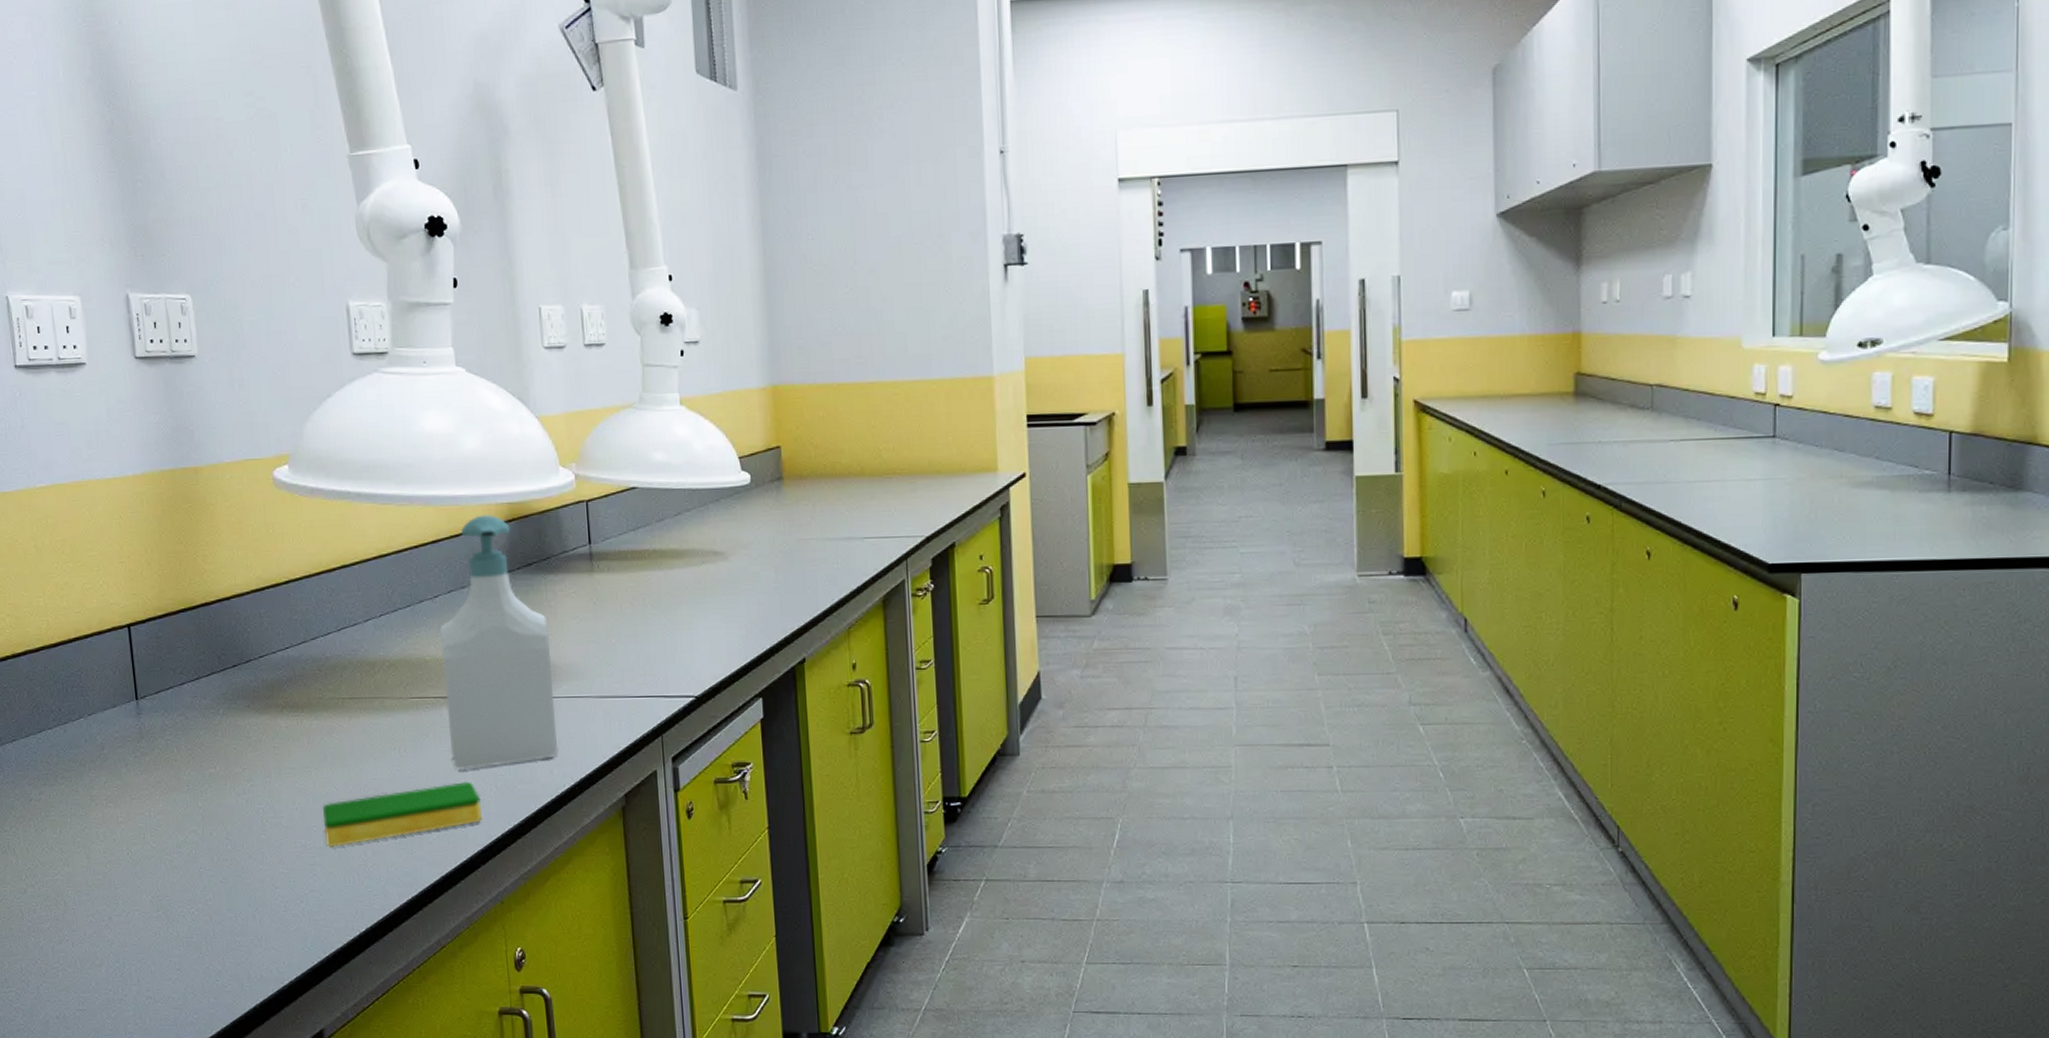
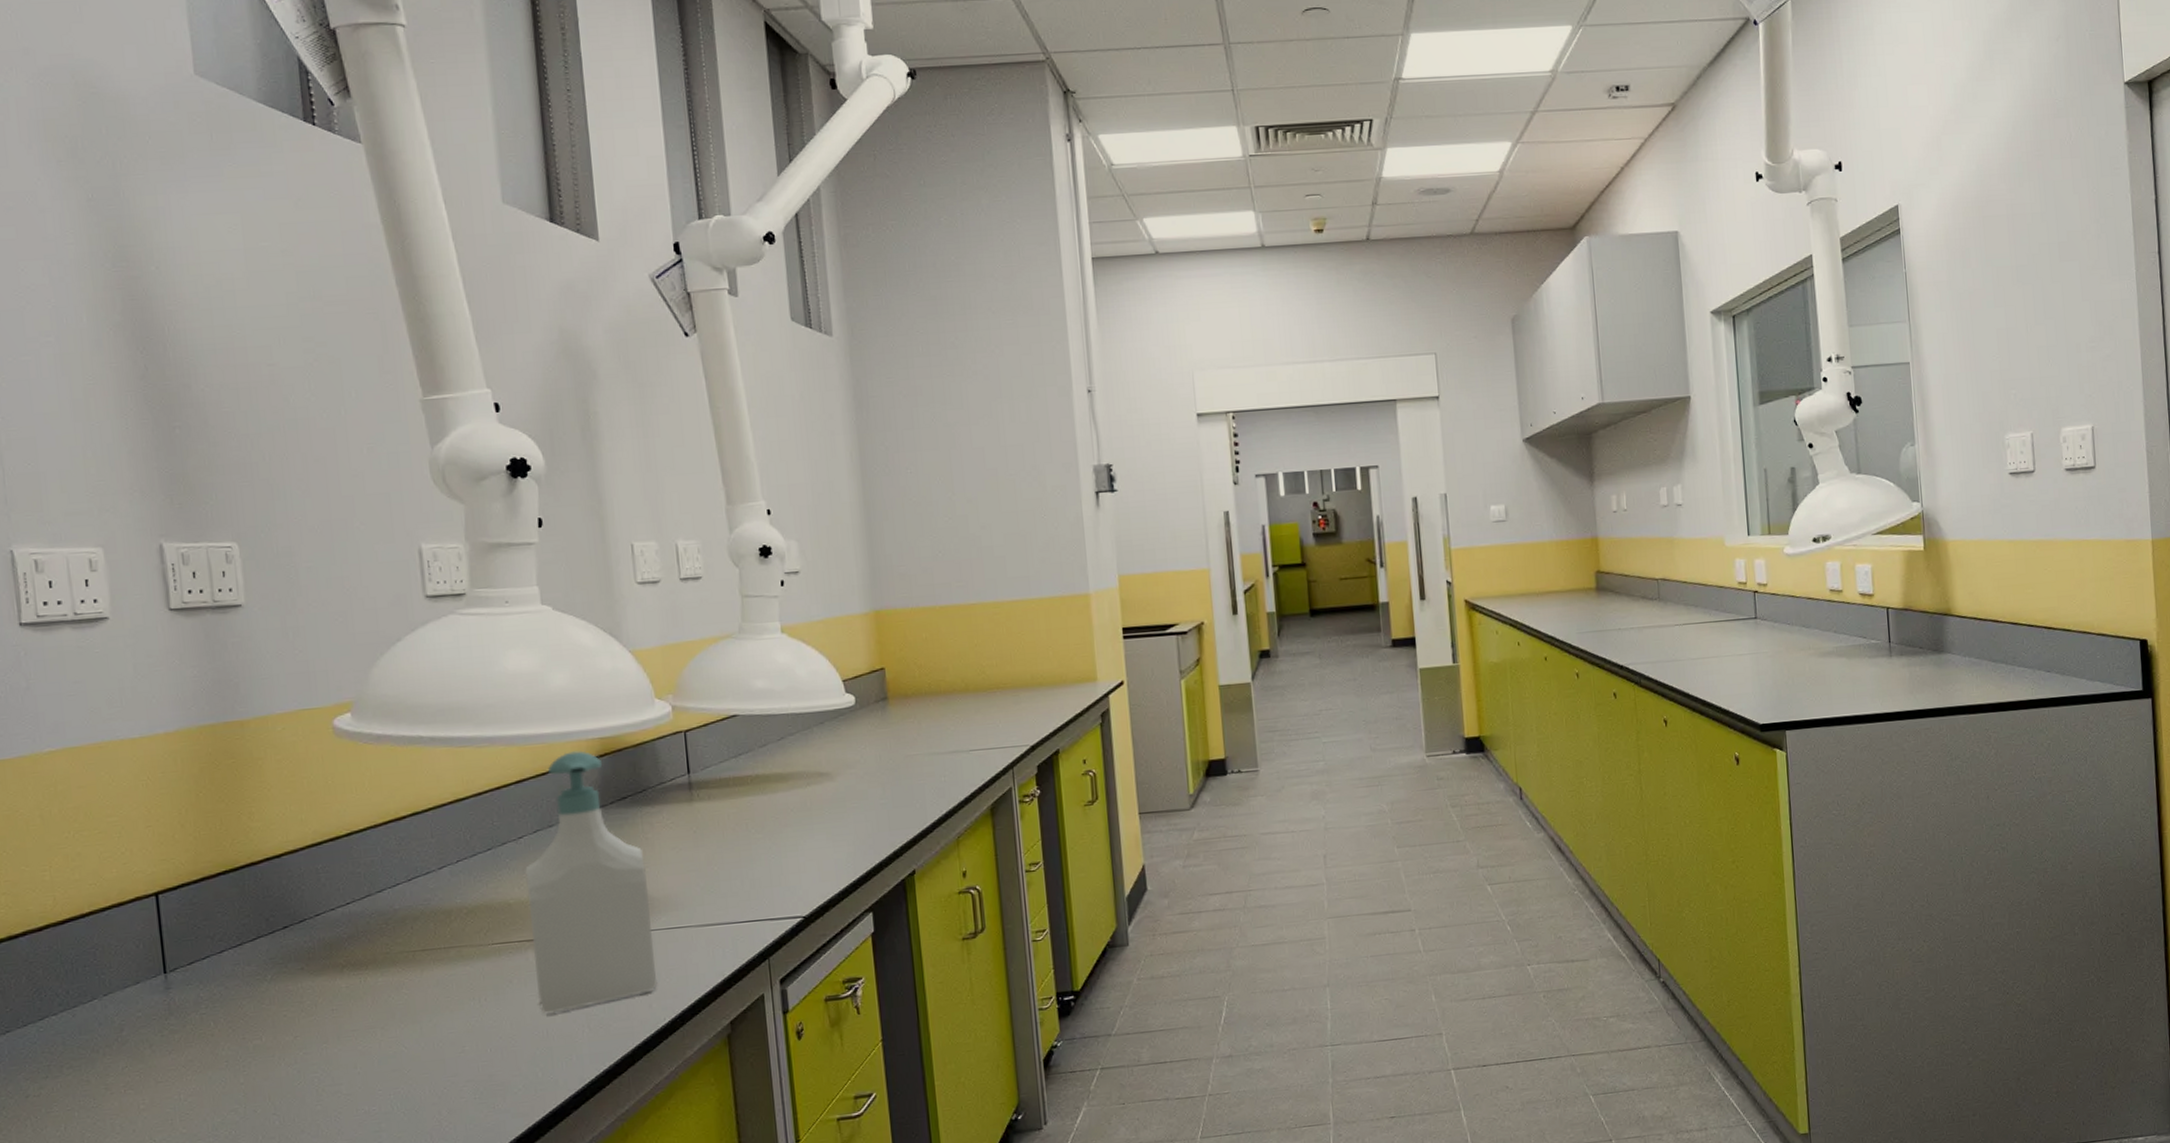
dish sponge: present [323,781,483,847] -> none [390,1025,575,1111]

